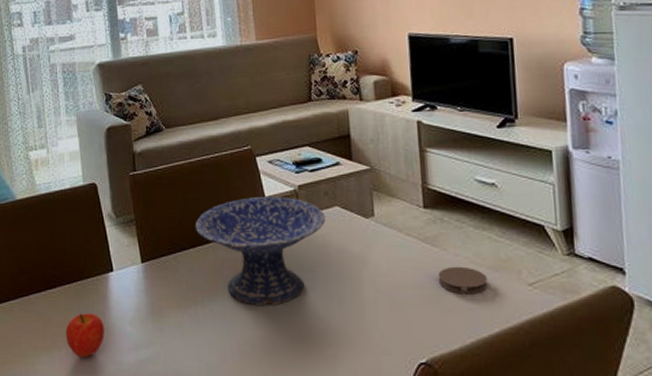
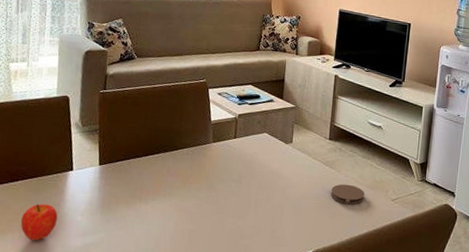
decorative bowl: present [195,196,326,305] -> none [149,120,256,205]

